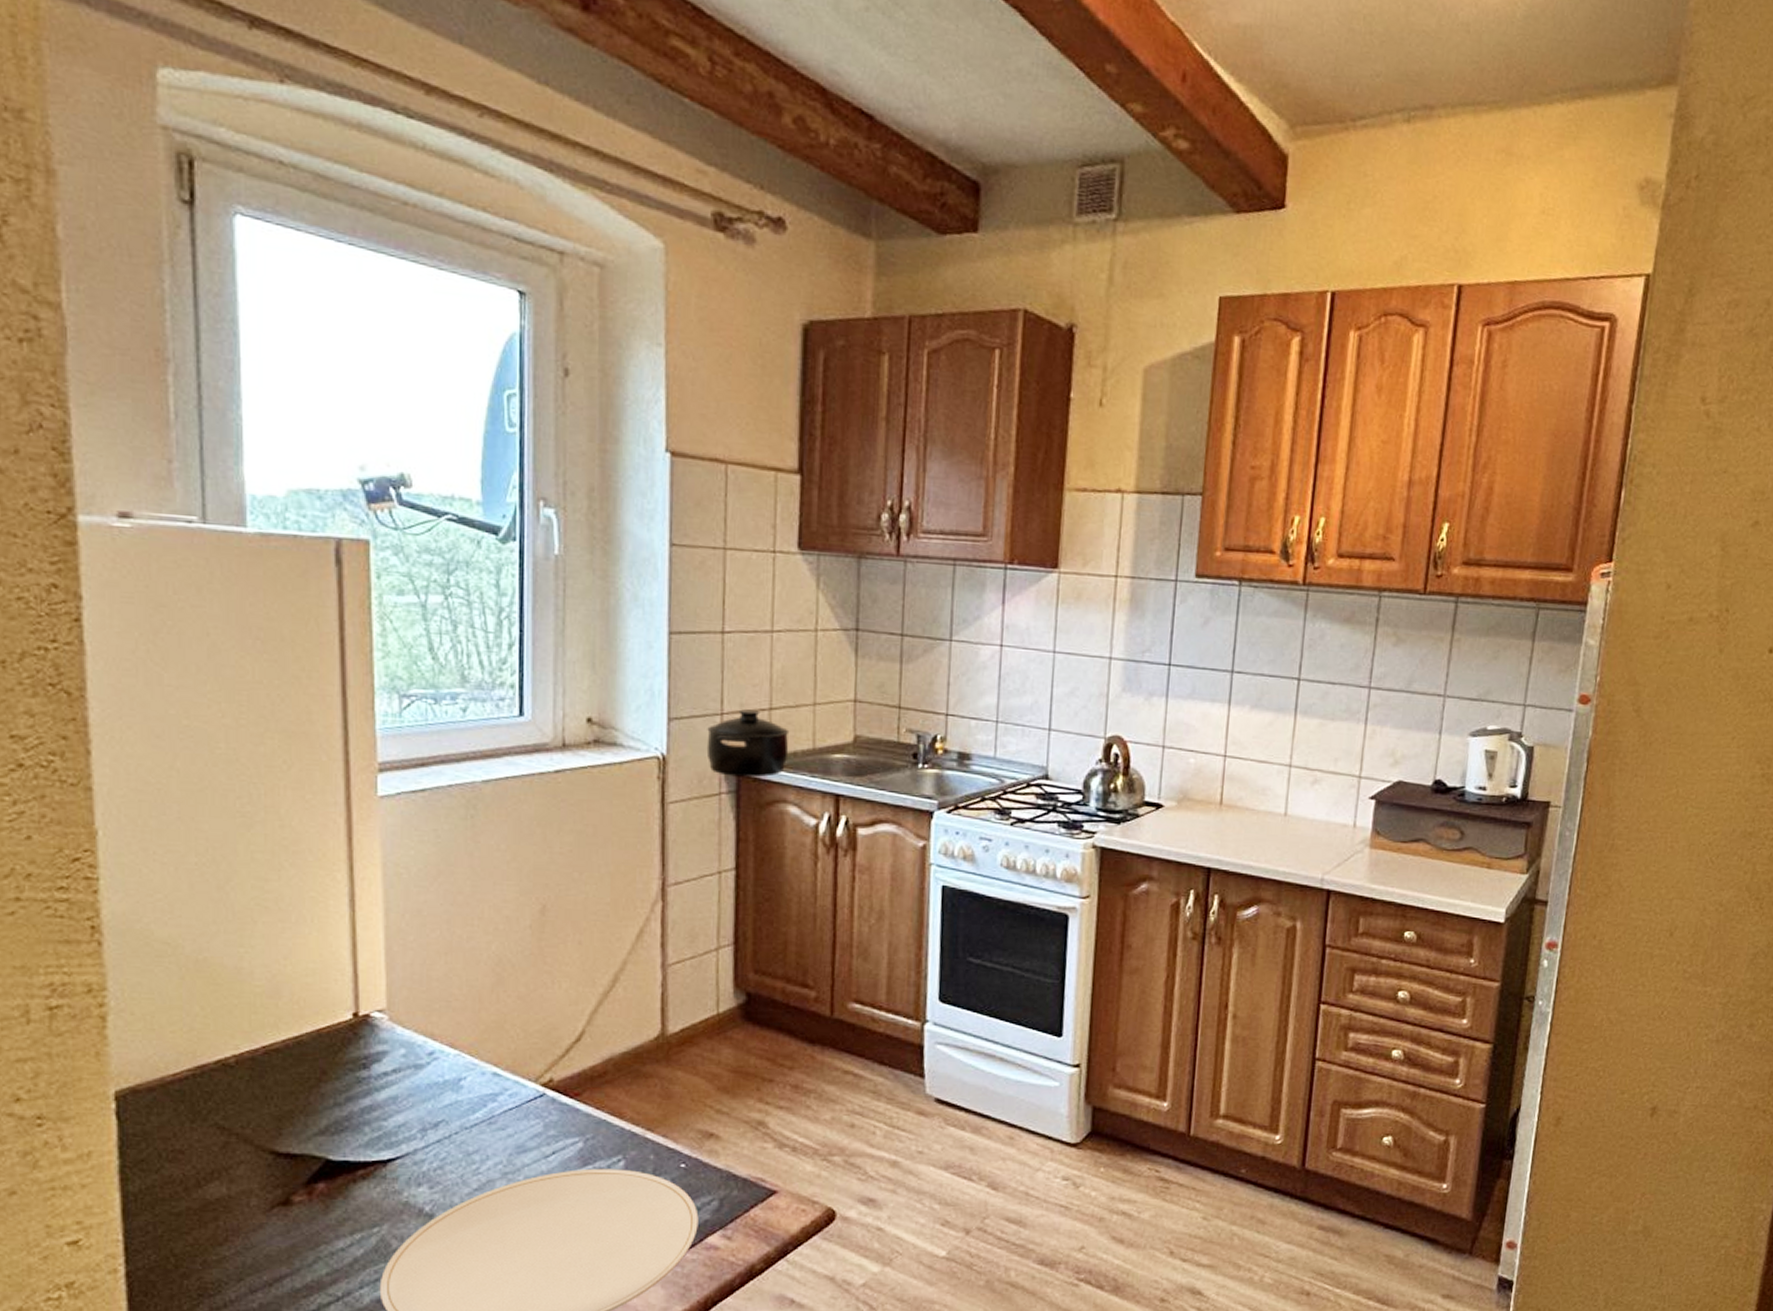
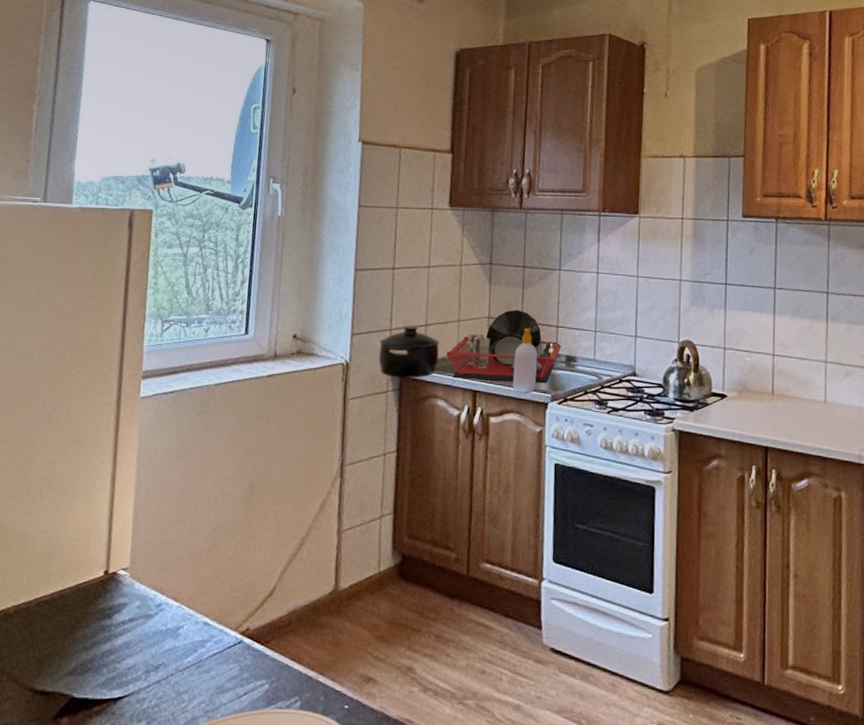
dish rack: none [798,691,953,787] -> present [446,309,562,384]
soap bottle: none [887,716,920,799] -> present [512,328,537,394]

